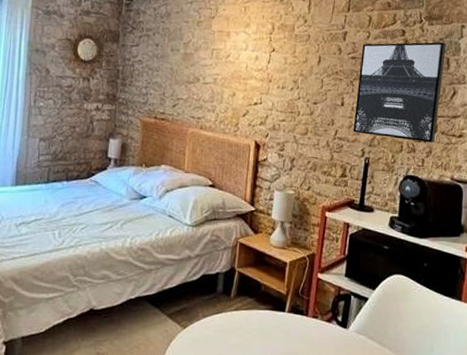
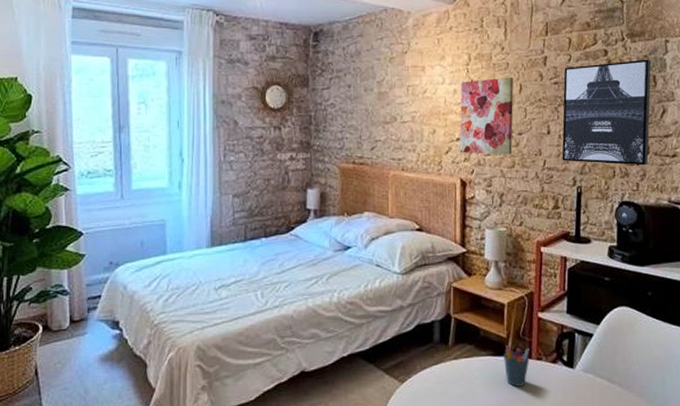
wall art: none [256,48,314,123] -> present [459,77,514,155]
pen holder: none [281,301,307,343] -> present [504,345,530,388]

